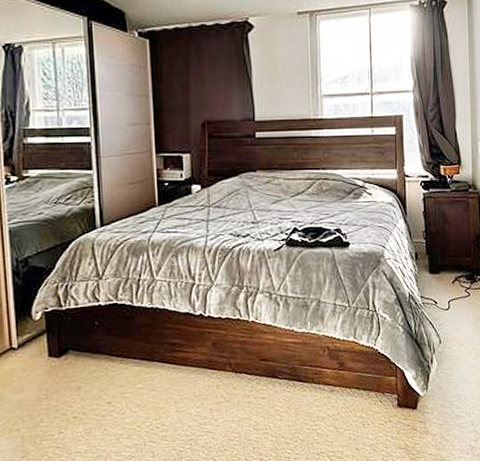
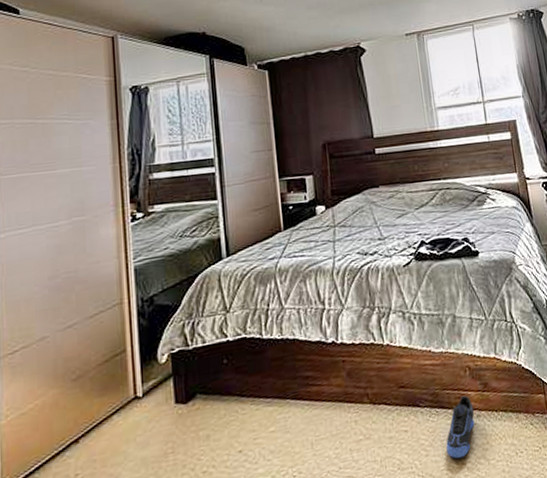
sneaker: none [300,372,329,425] -> present [446,395,475,458]

